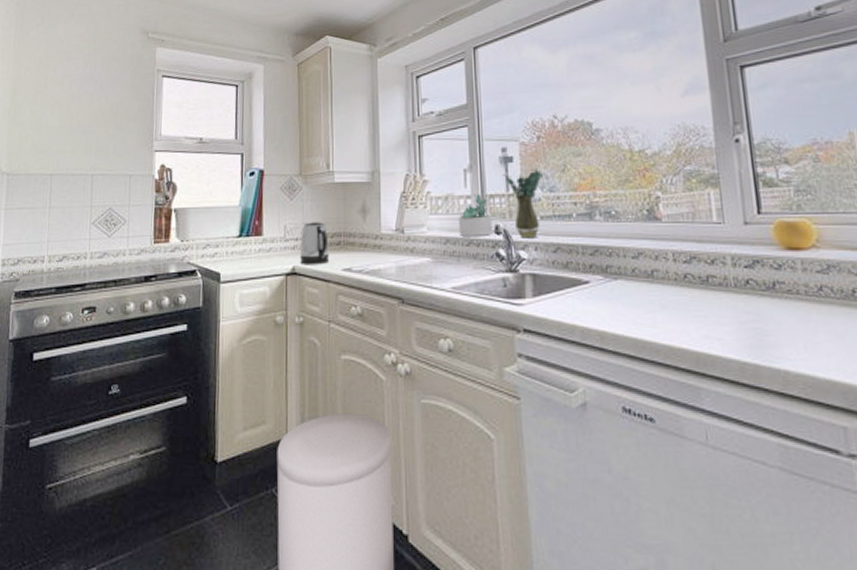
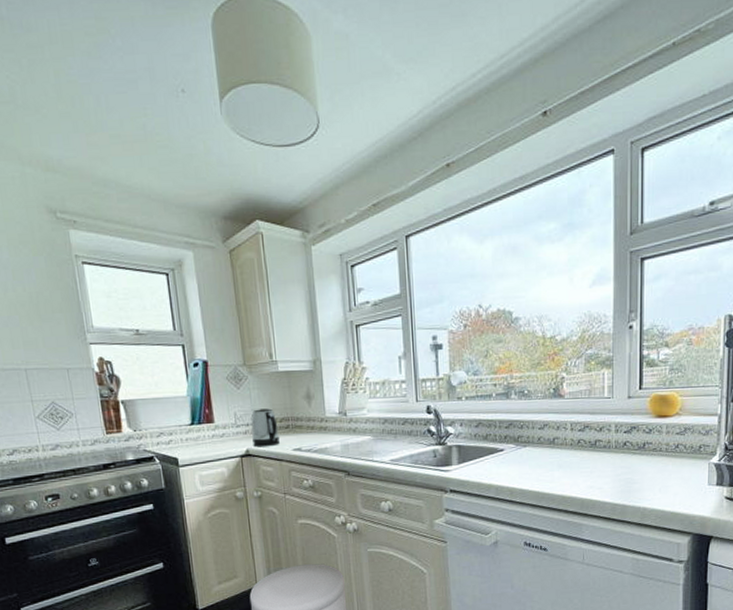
succulent plant: present [457,193,493,238] -> none [394,378,425,417]
vase: present [506,168,544,238] -> none [436,354,469,416]

